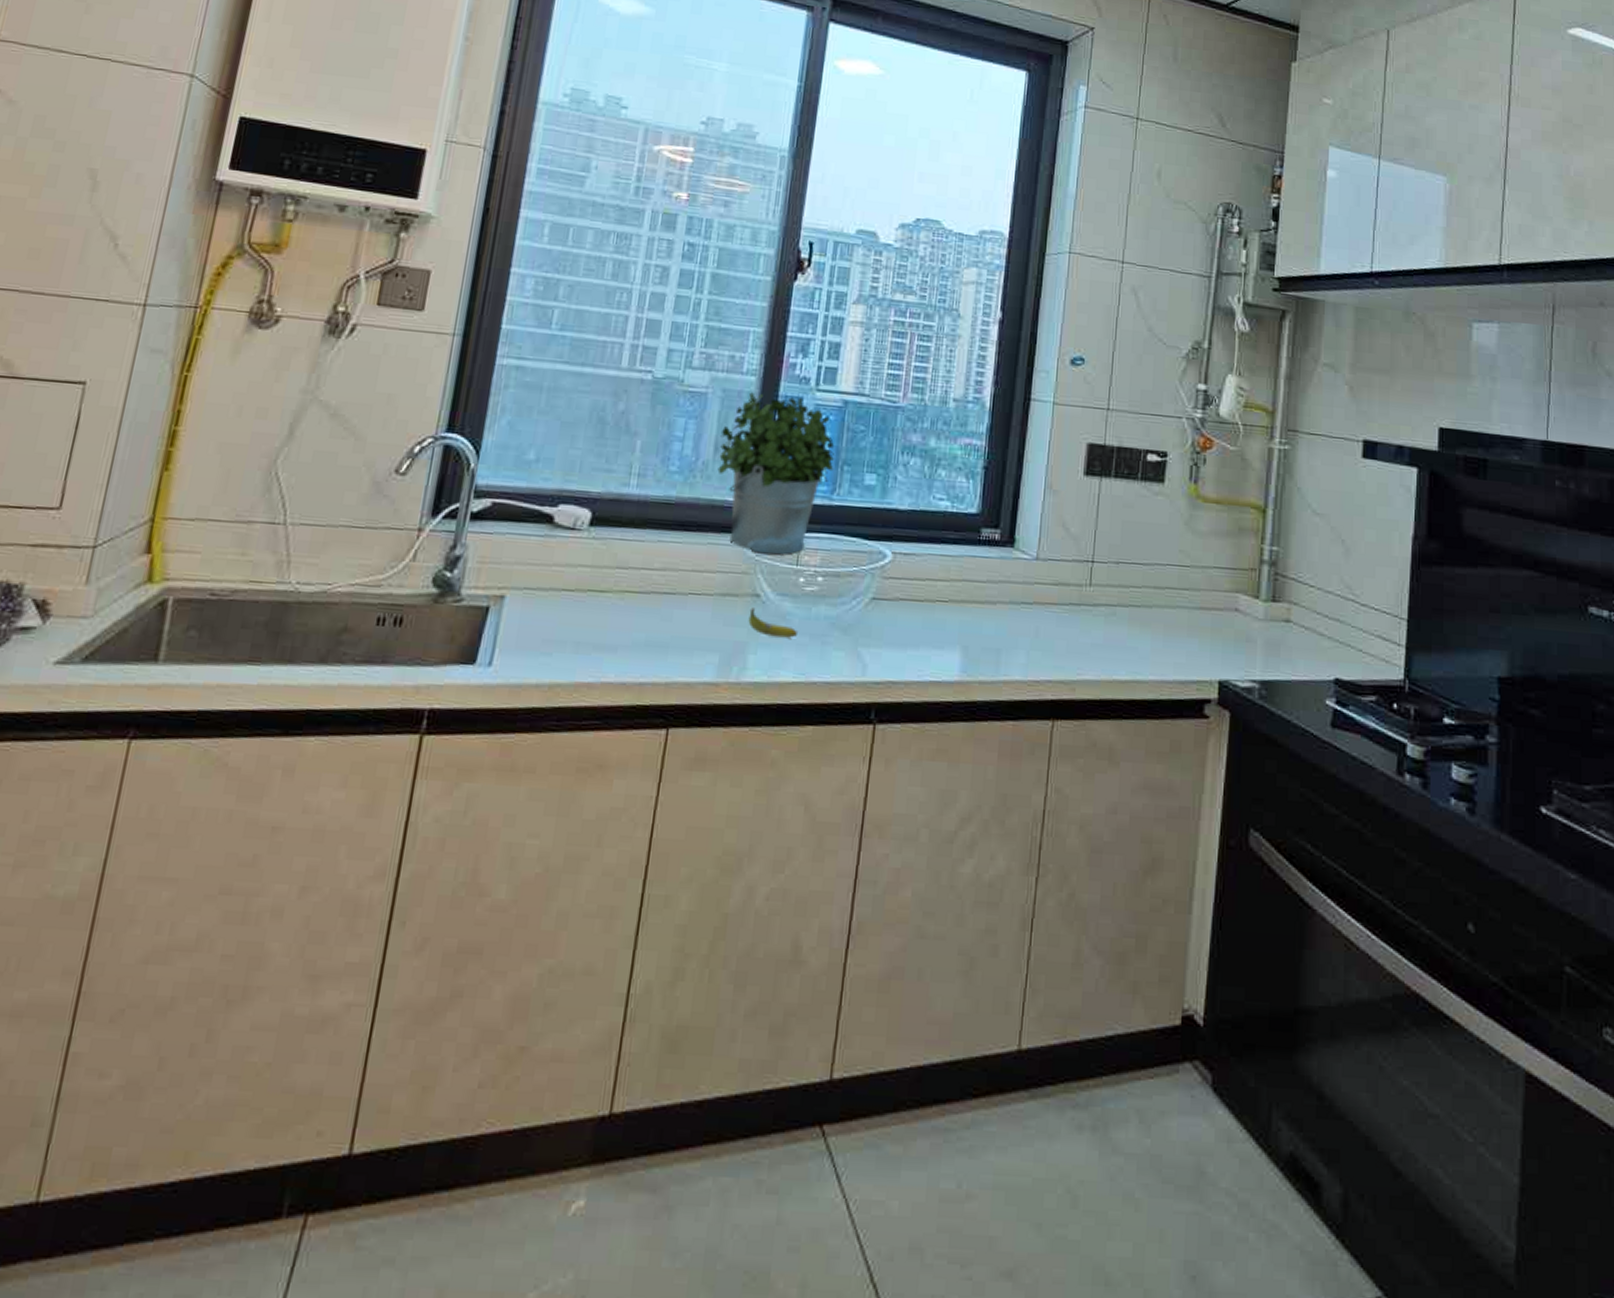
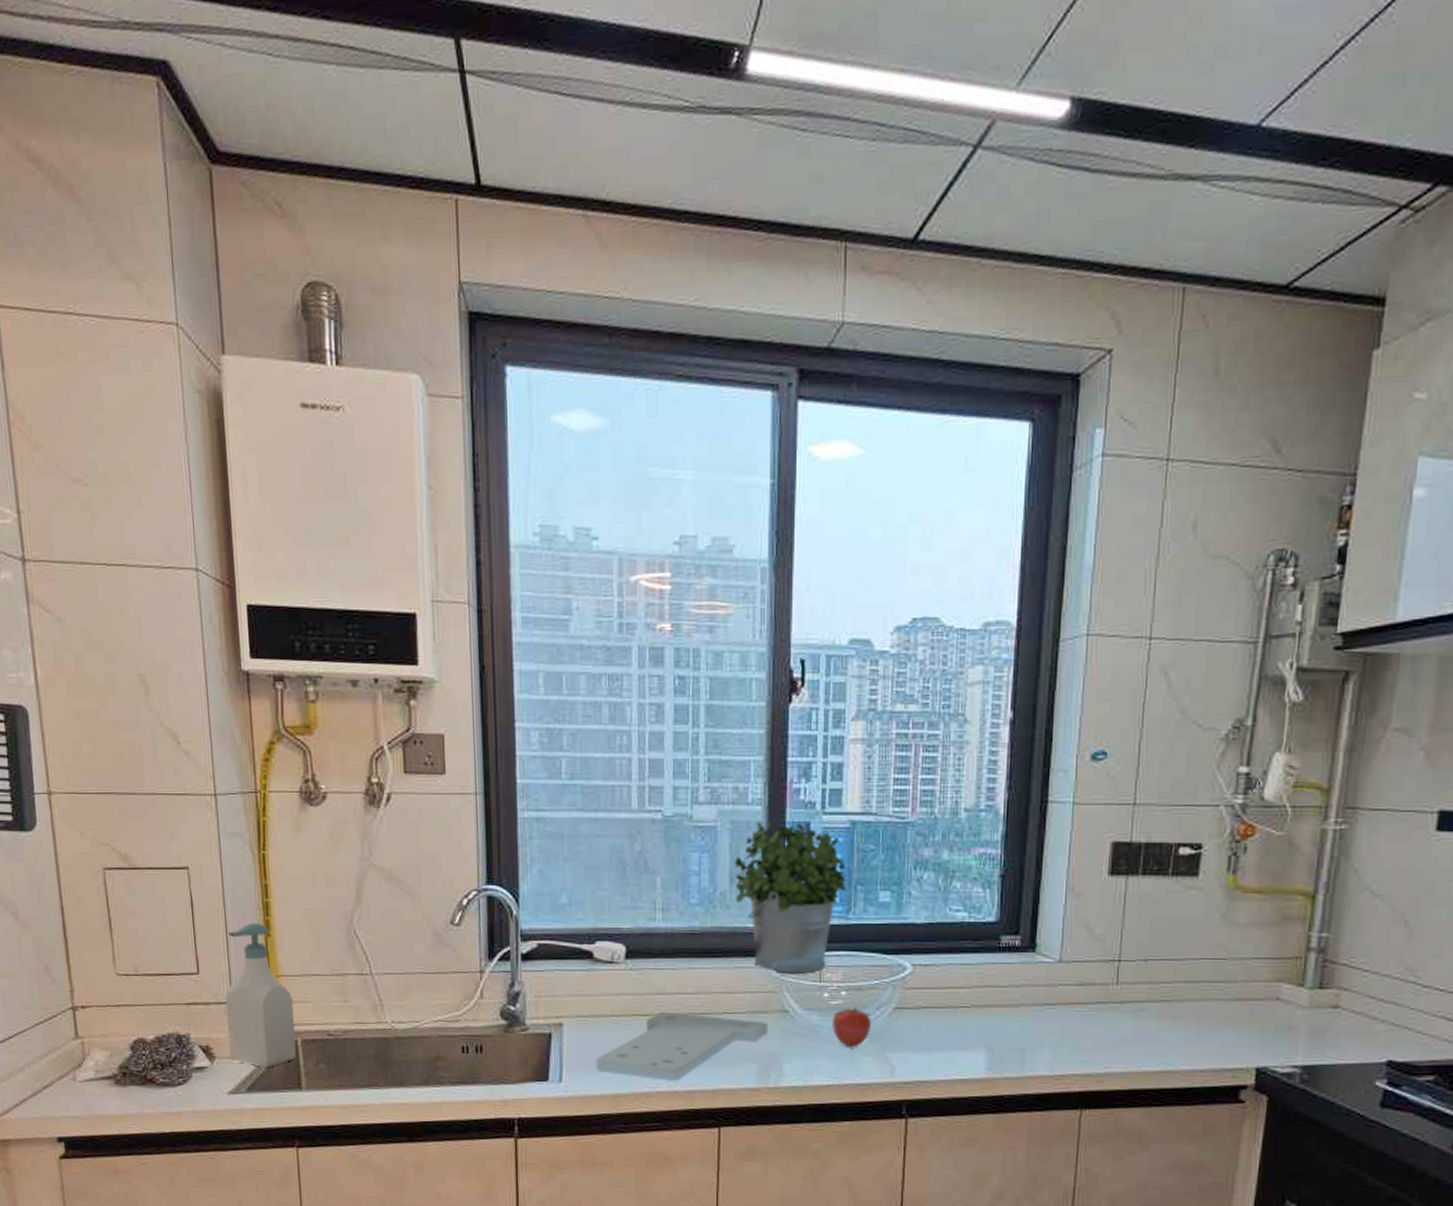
soap bottle: none [71,453,177,633] -> present [225,923,296,1068]
cutting board: none [535,589,737,670] -> present [596,1012,768,1081]
fruit: present [748,607,797,638] -> none [780,1022,826,1047]
fruit: none [804,594,846,640] -> present [832,1007,871,1047]

